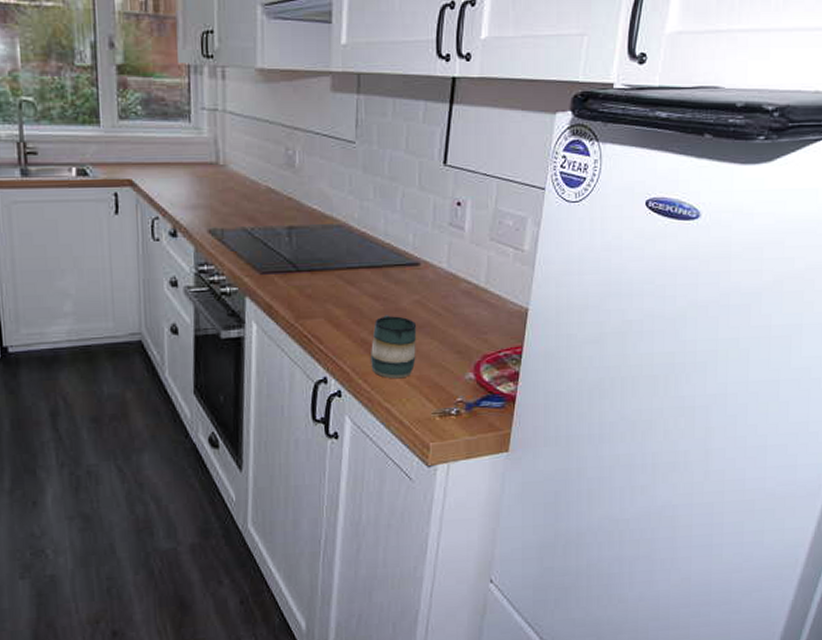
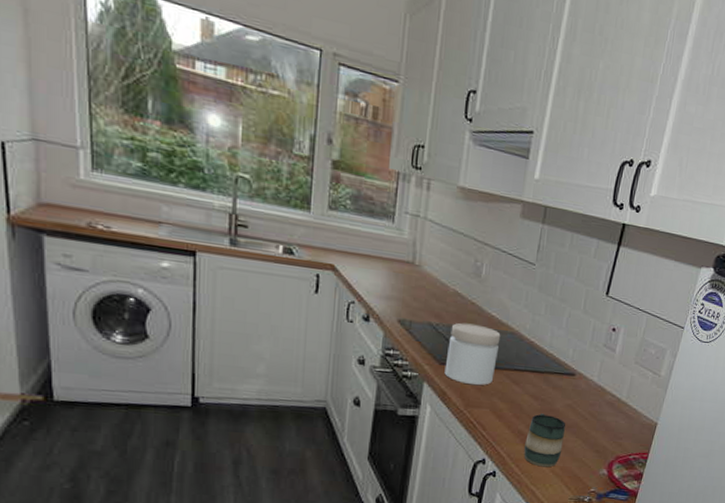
jar: none [267,222,326,293] -> present [444,322,501,386]

